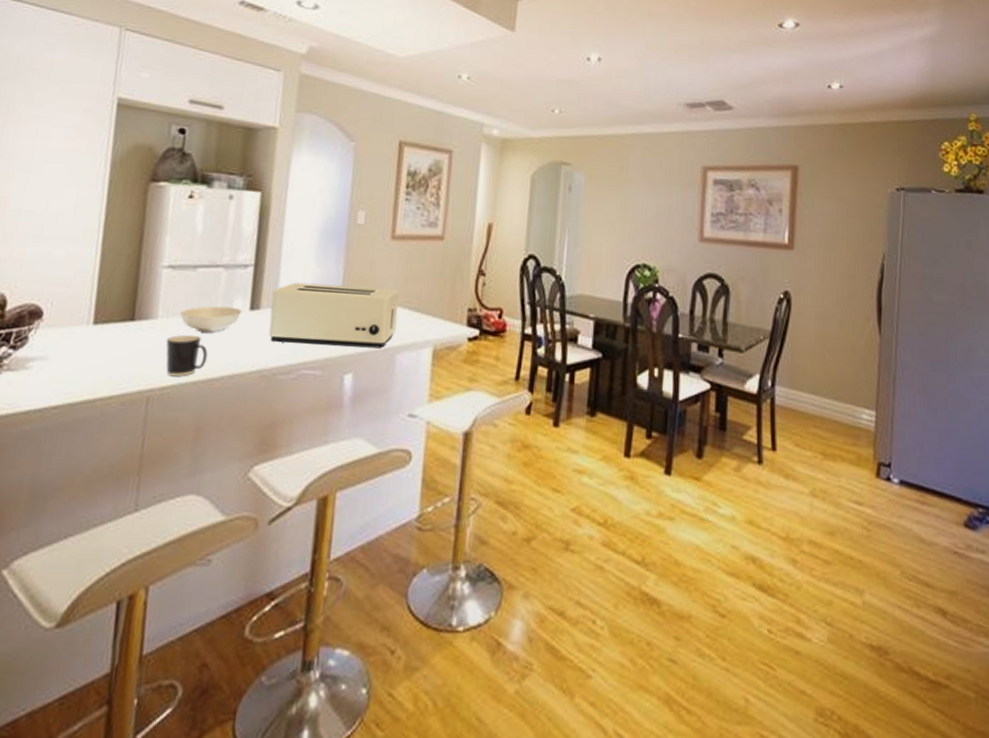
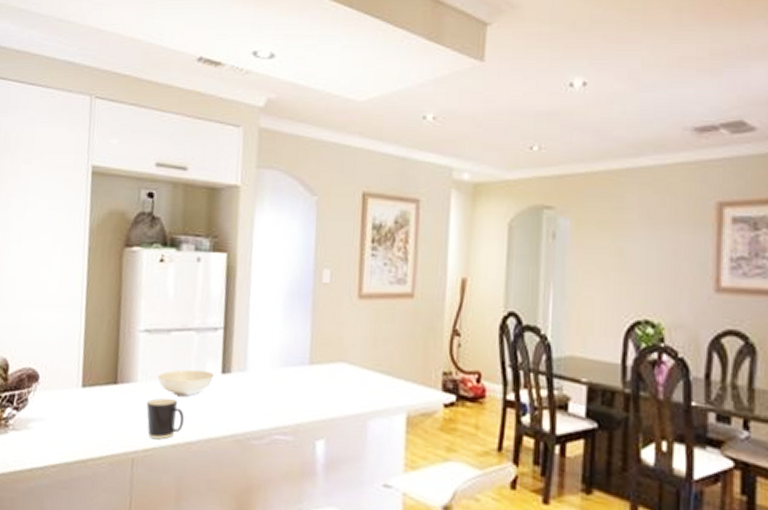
toaster: present [269,282,399,347] -> none [240,345,369,413]

